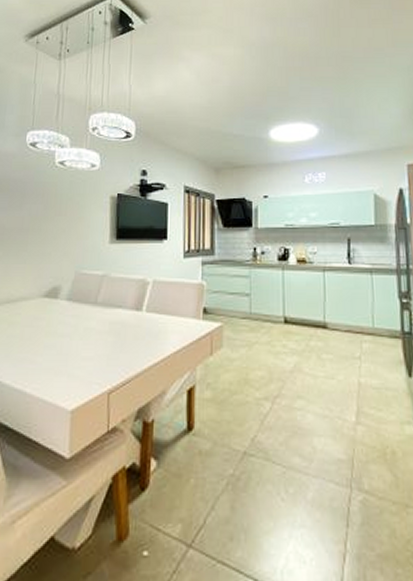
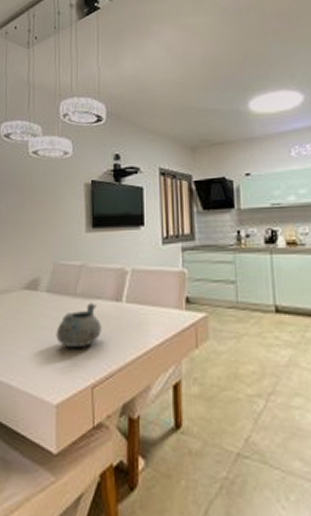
decorative bowl: none [74,311,121,355] -> present [56,303,101,348]

